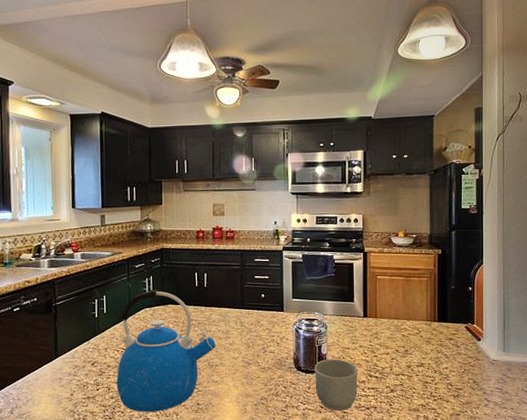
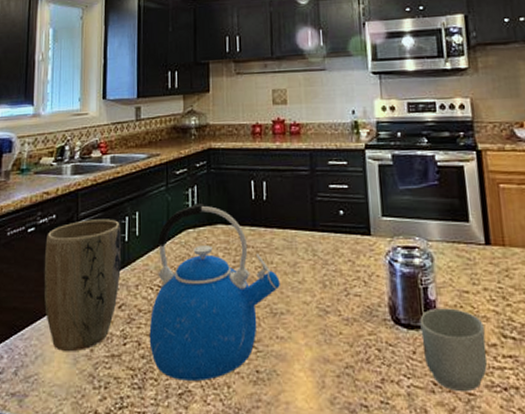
plant pot: none [29,301,93,397] -> present [44,219,122,352]

